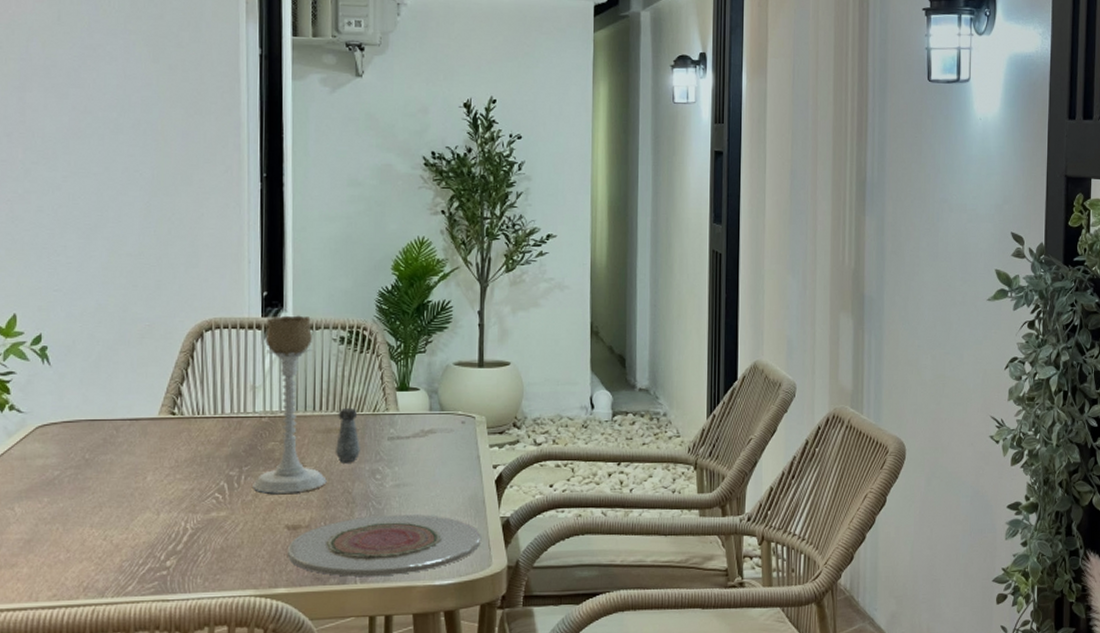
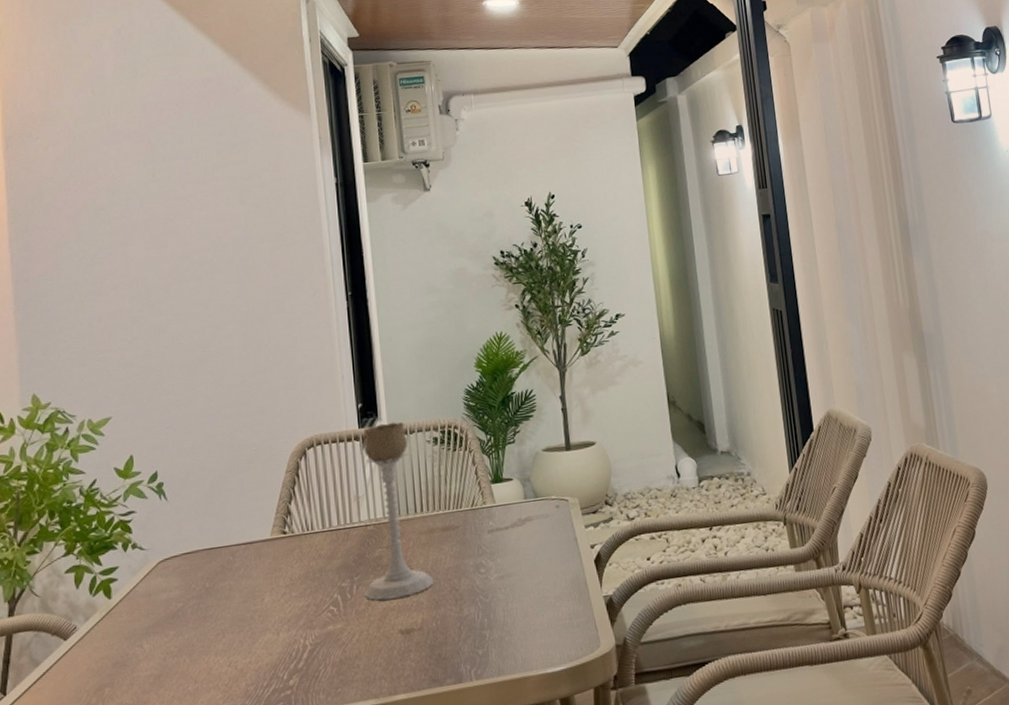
plate: present [287,514,482,577] -> none [403,602,588,675]
salt shaker: present [334,407,360,463] -> none [438,505,463,561]

